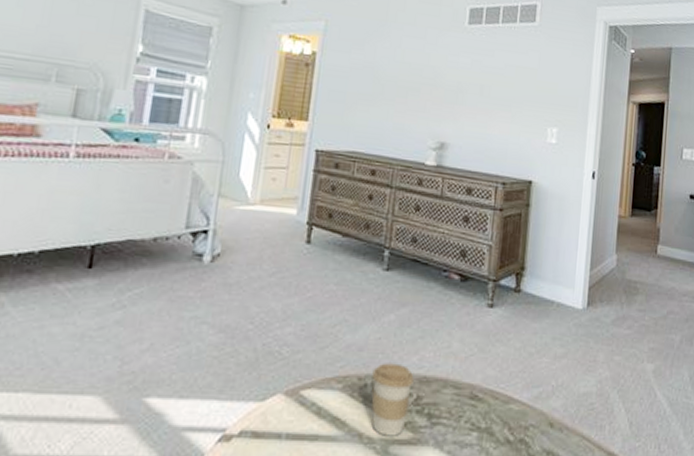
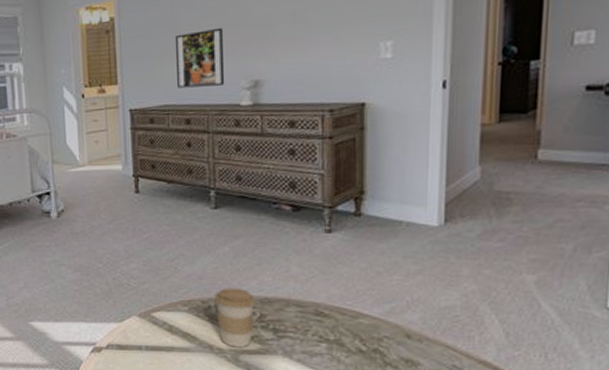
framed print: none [368,83,418,142] -> present [174,27,225,88]

